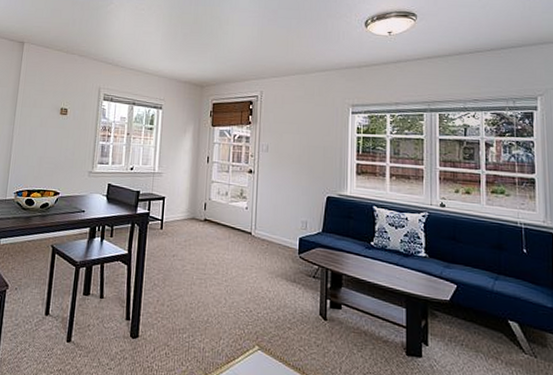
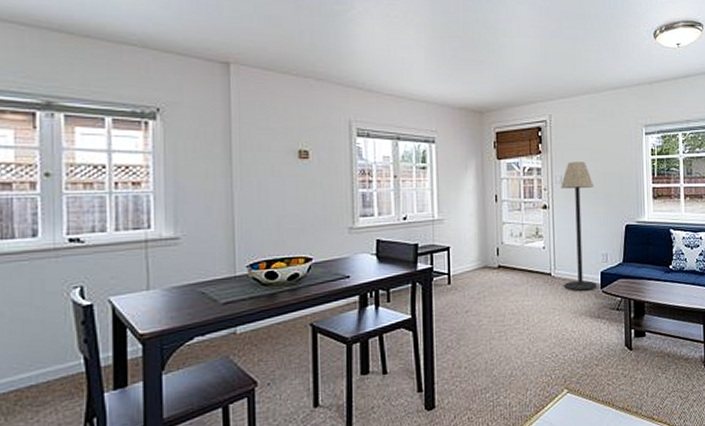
floor lamp: none [263,133,299,254] -> present [560,162,597,291]

